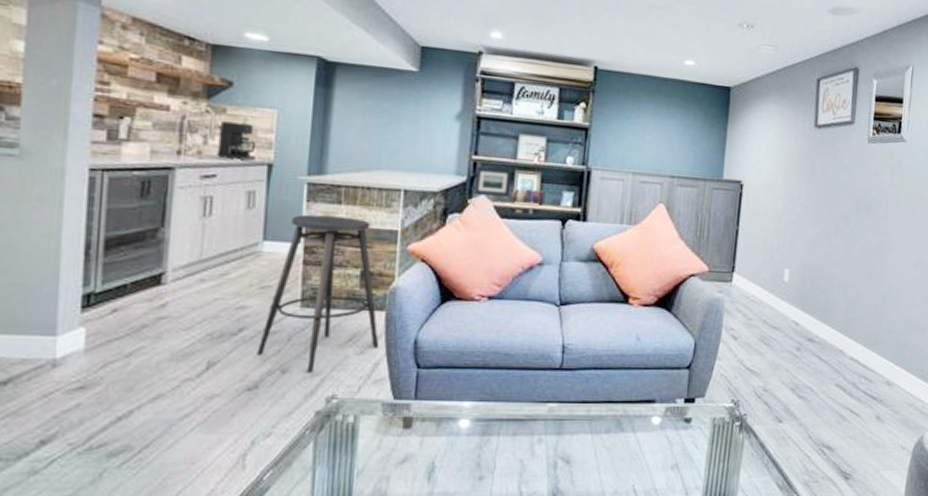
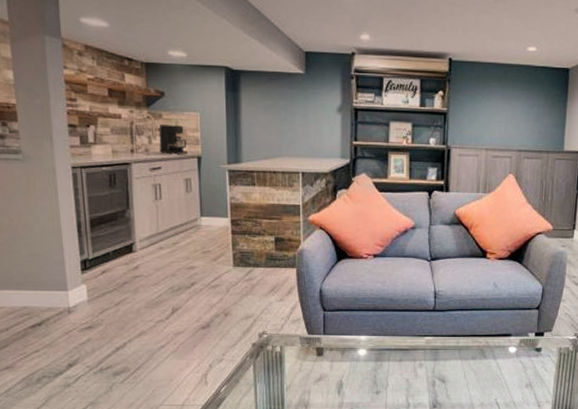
stool: present [257,214,380,372] -> none [206,195,294,315]
picture frame: present [474,167,513,197] -> none [357,151,386,174]
books: present [510,188,545,216] -> none [387,167,413,189]

